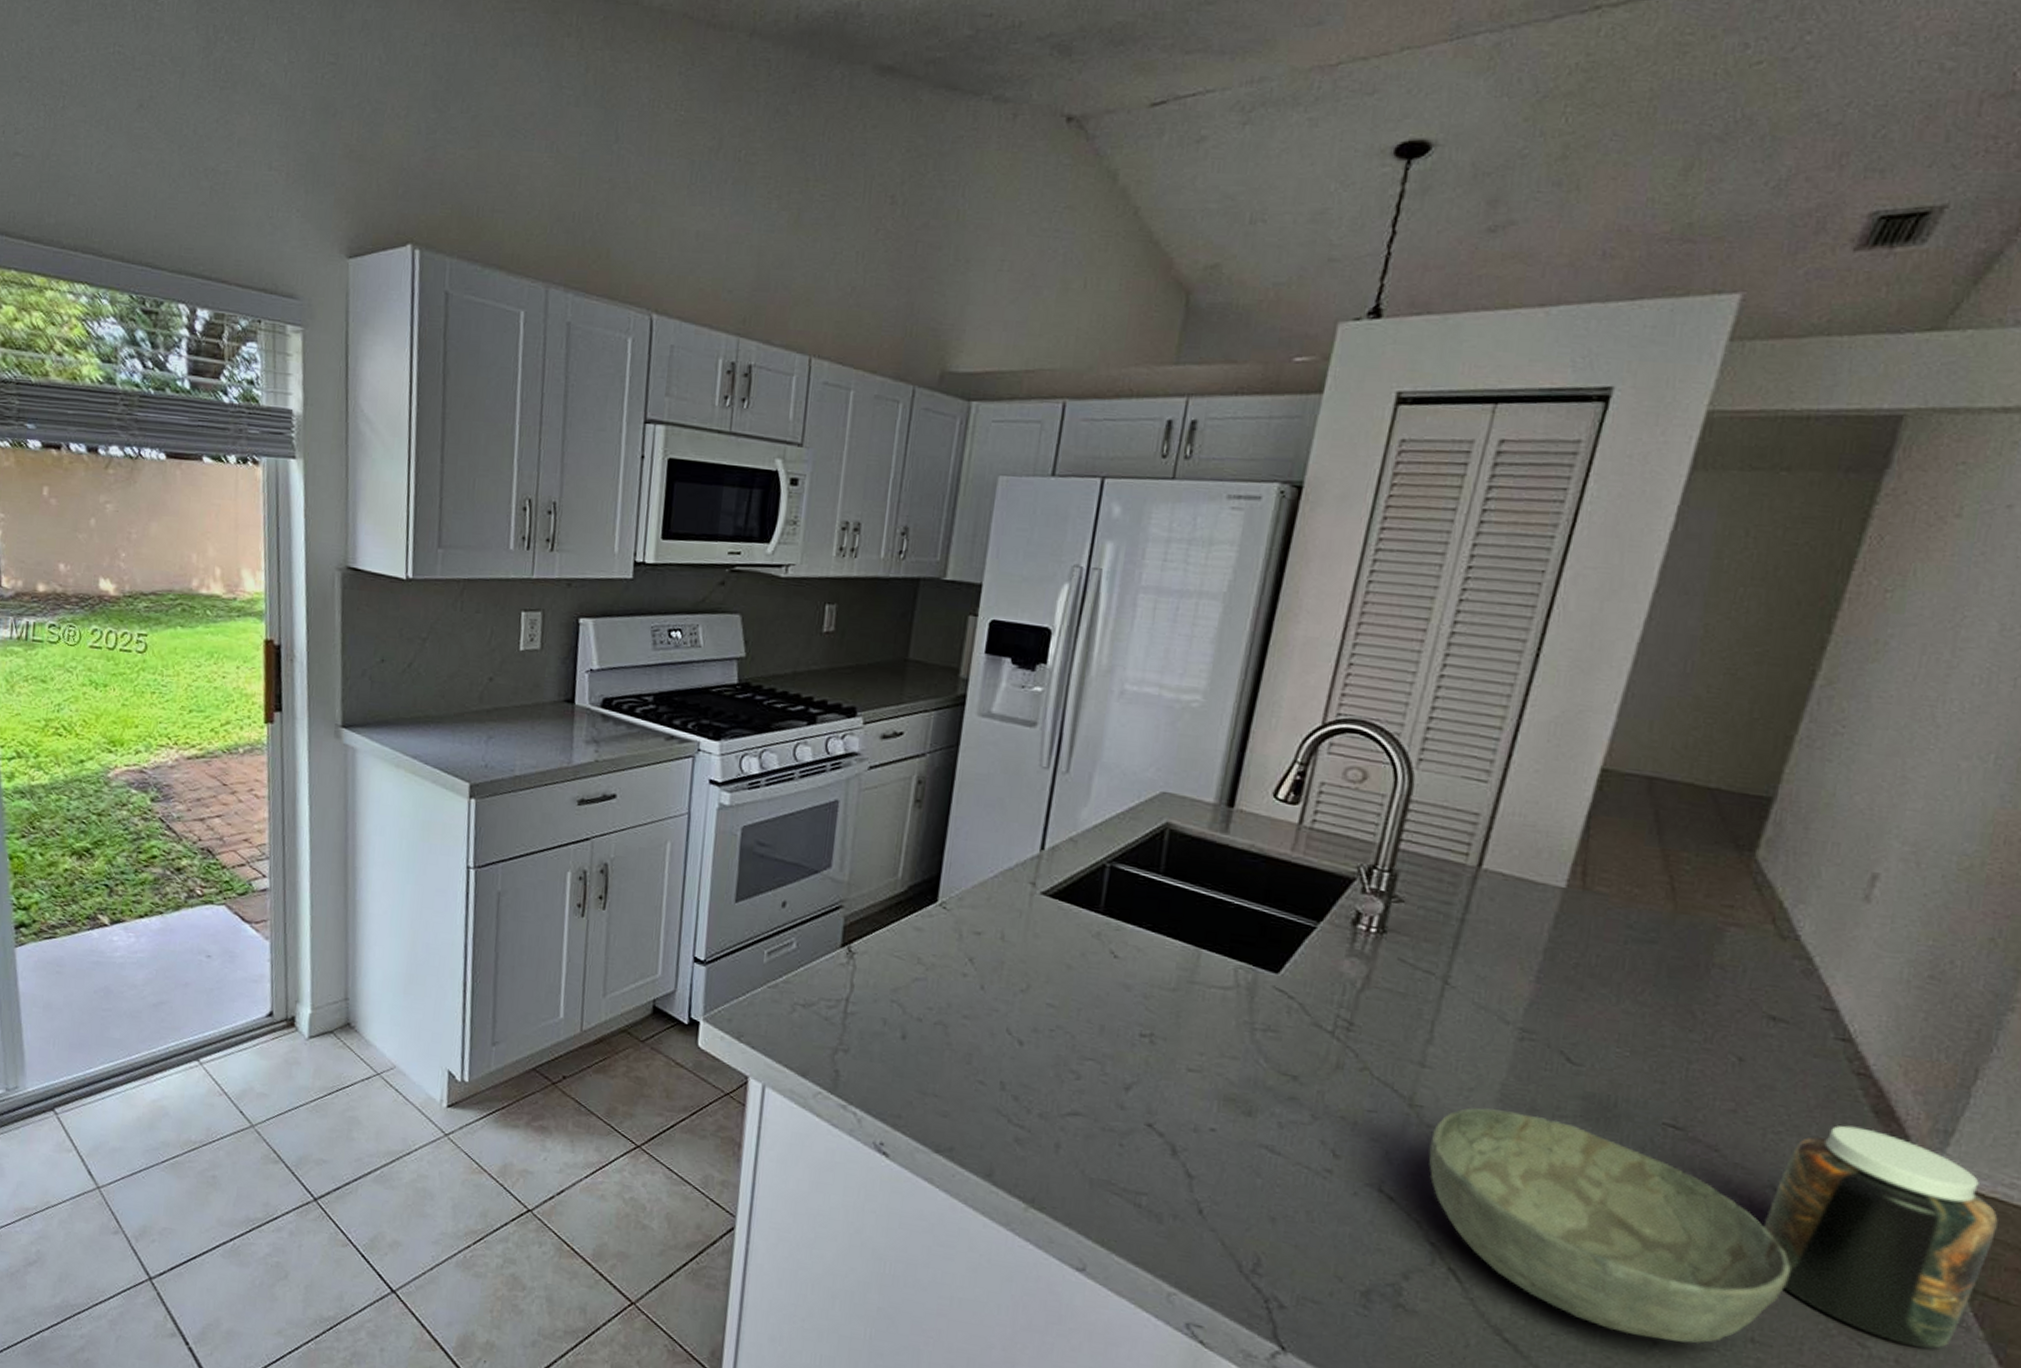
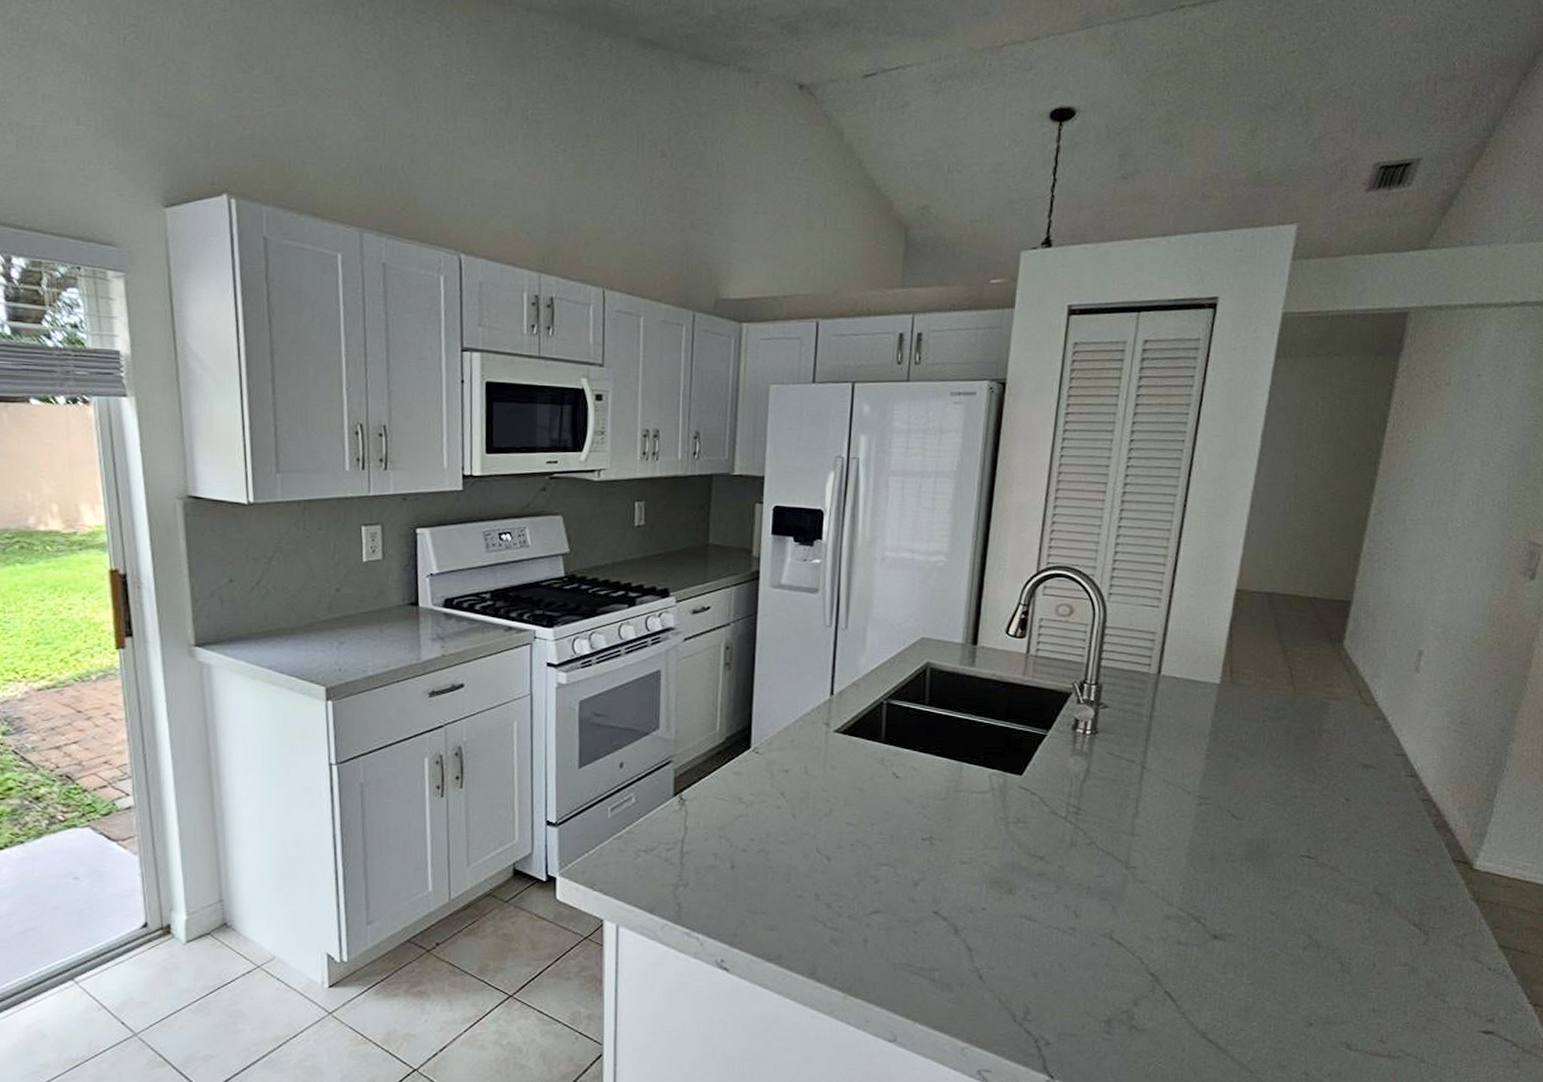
bowl: present [1428,1107,1791,1345] -> none [1143,862,1394,1021]
jar: present [1763,1125,1998,1349] -> none [1373,839,1518,995]

